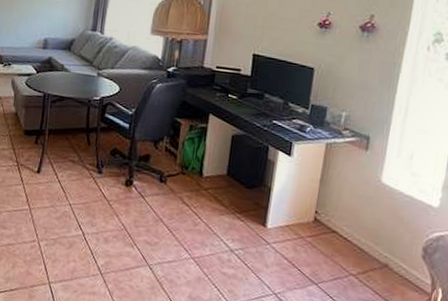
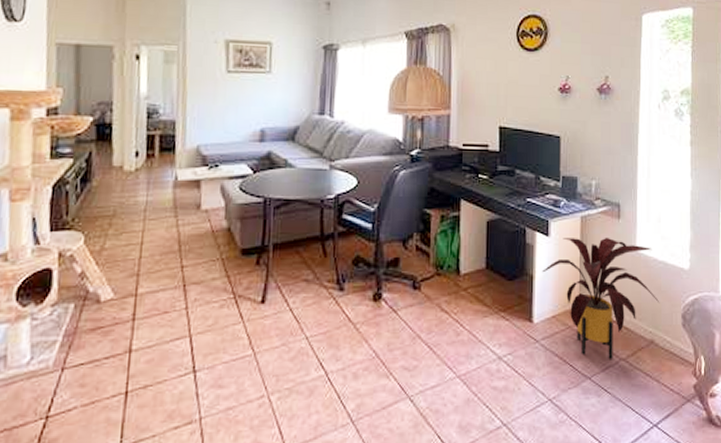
house plant: none [281,160,401,273] -> present [542,238,660,360]

